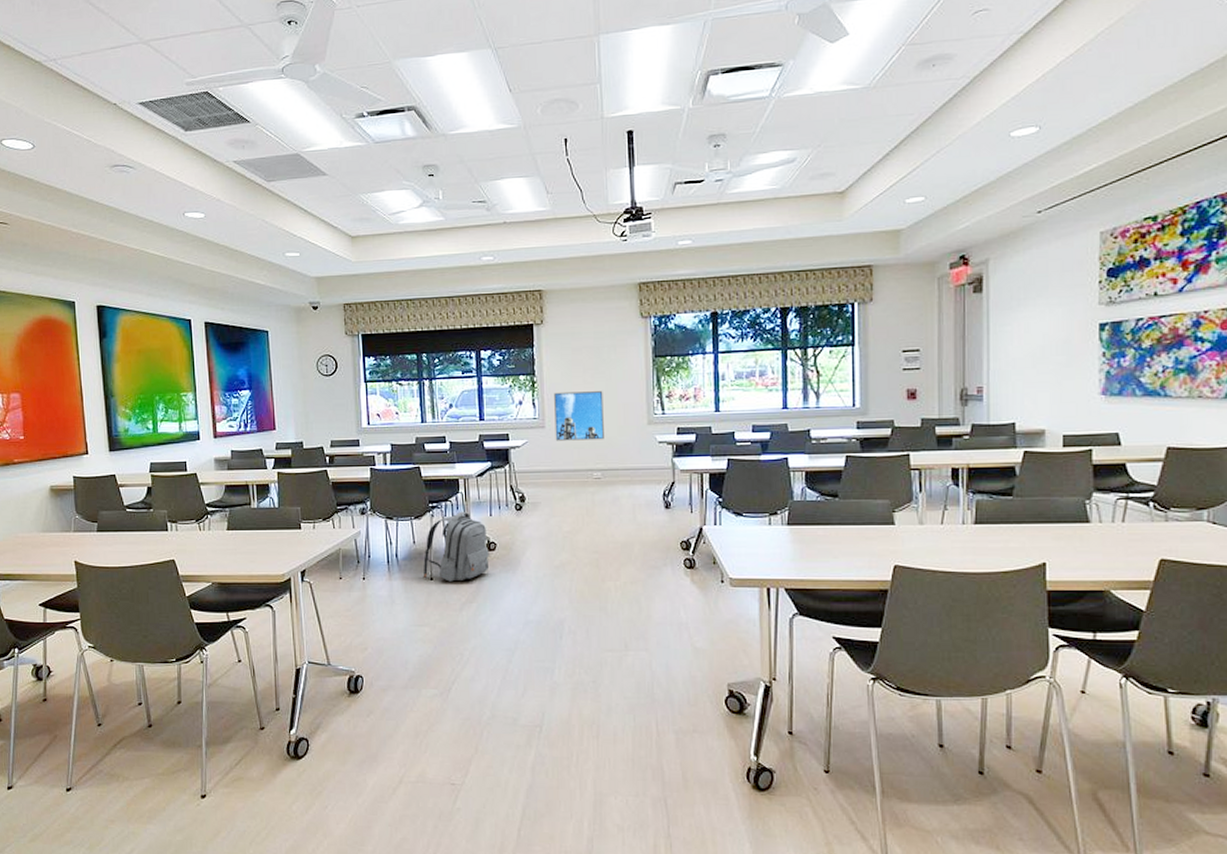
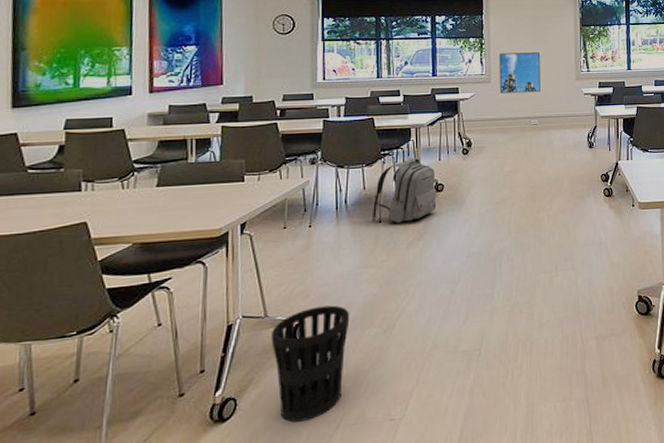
wastebasket: none [335,660,407,771] -> present [271,305,350,422]

